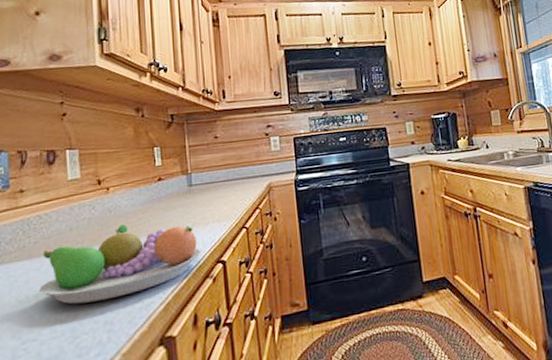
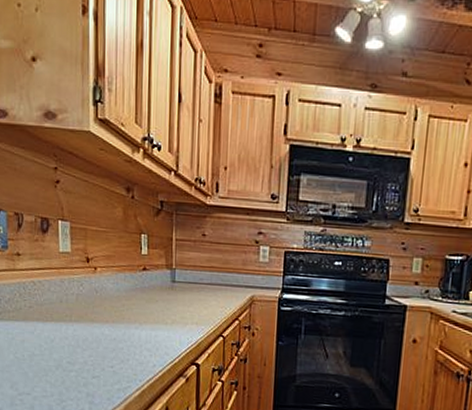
fruit bowl: present [39,224,201,305] -> none [33,307,178,375]

